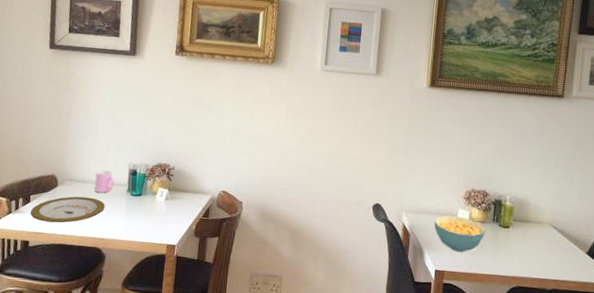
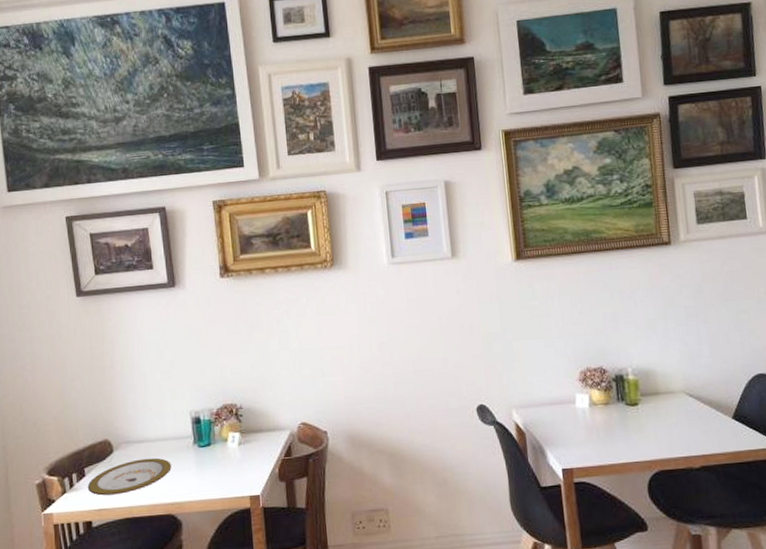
cup: present [94,170,115,193] -> none [154,423,177,451]
cereal bowl: present [434,215,485,252] -> none [550,402,611,444]

